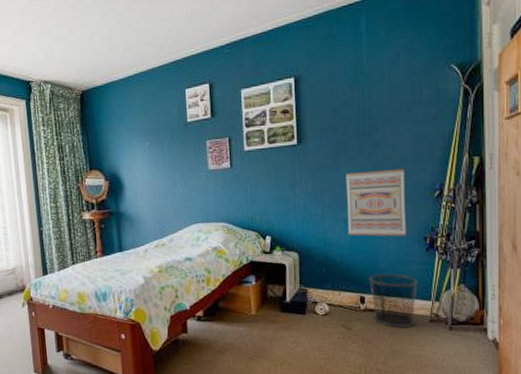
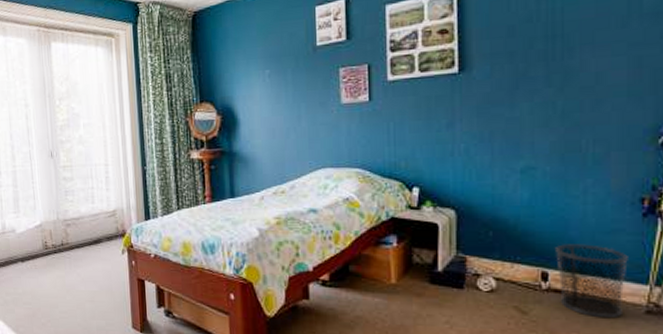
wall art: present [345,168,406,237] -> none [525,105,613,195]

